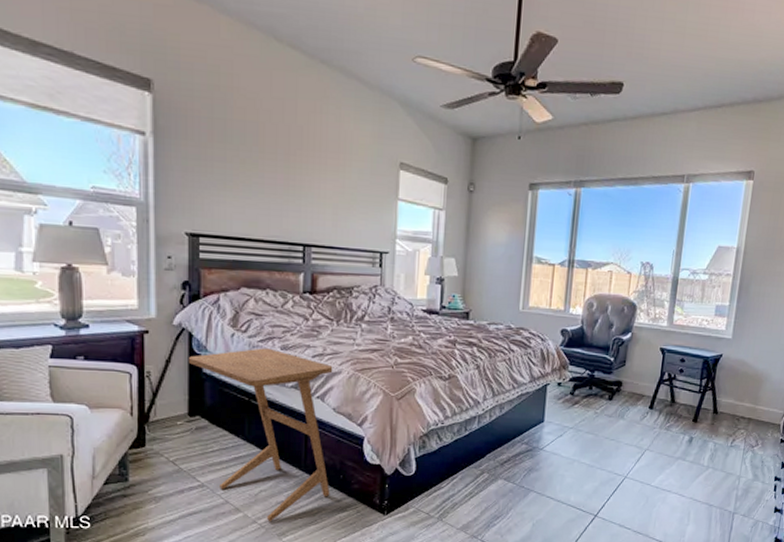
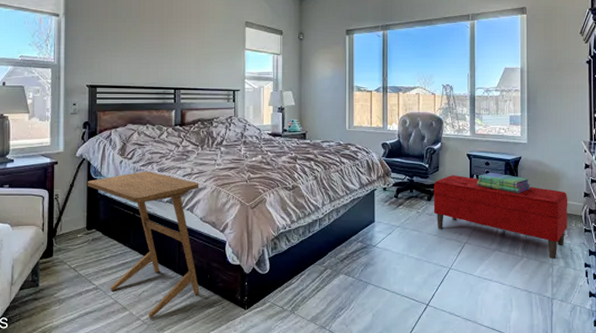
bench: none [613,372,768,470] -> present [433,175,568,259]
stack of books: none [667,371,728,397] -> present [476,173,530,194]

